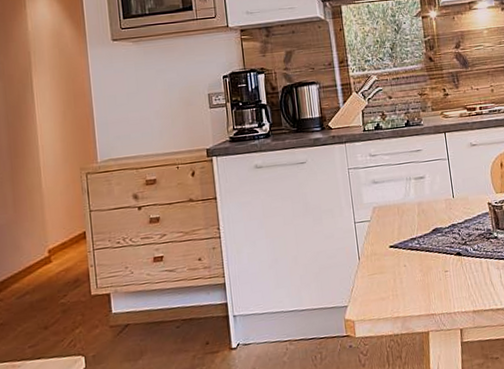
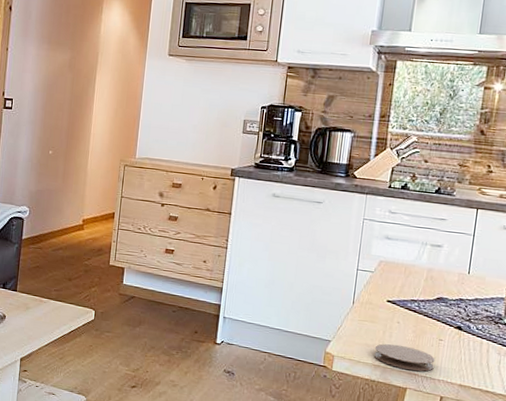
coaster: none [389,287,447,313] -> present [374,343,435,372]

